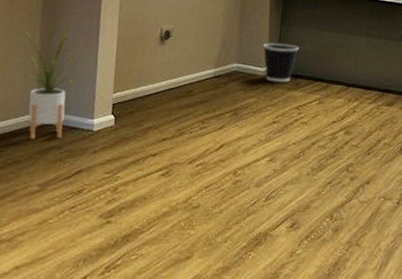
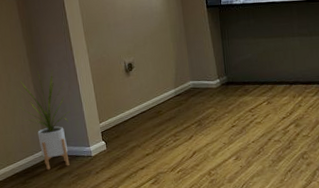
wastebasket: present [262,42,300,83] -> none [210,55,242,92]

